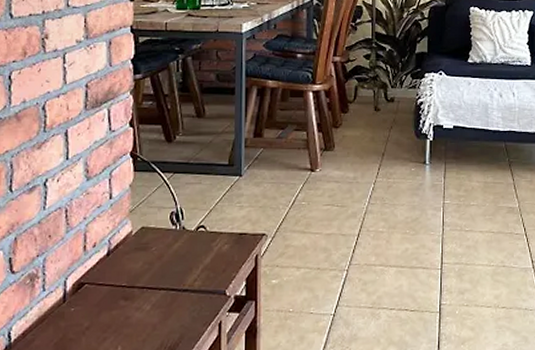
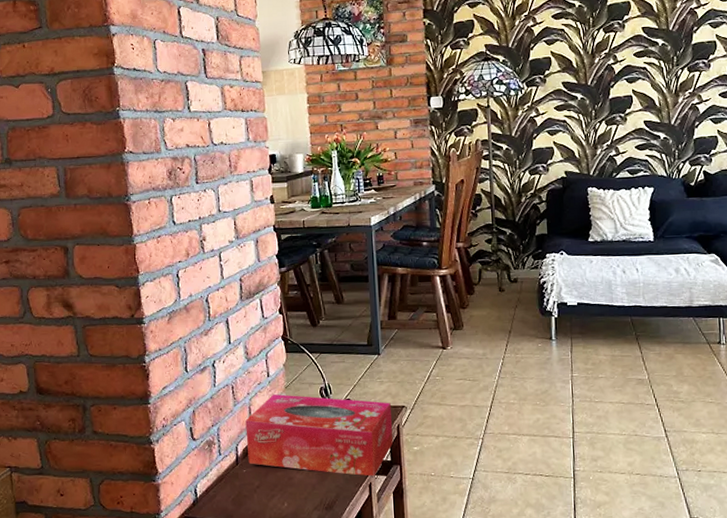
tissue box: none [77,218,250,314] -> present [245,393,393,477]

